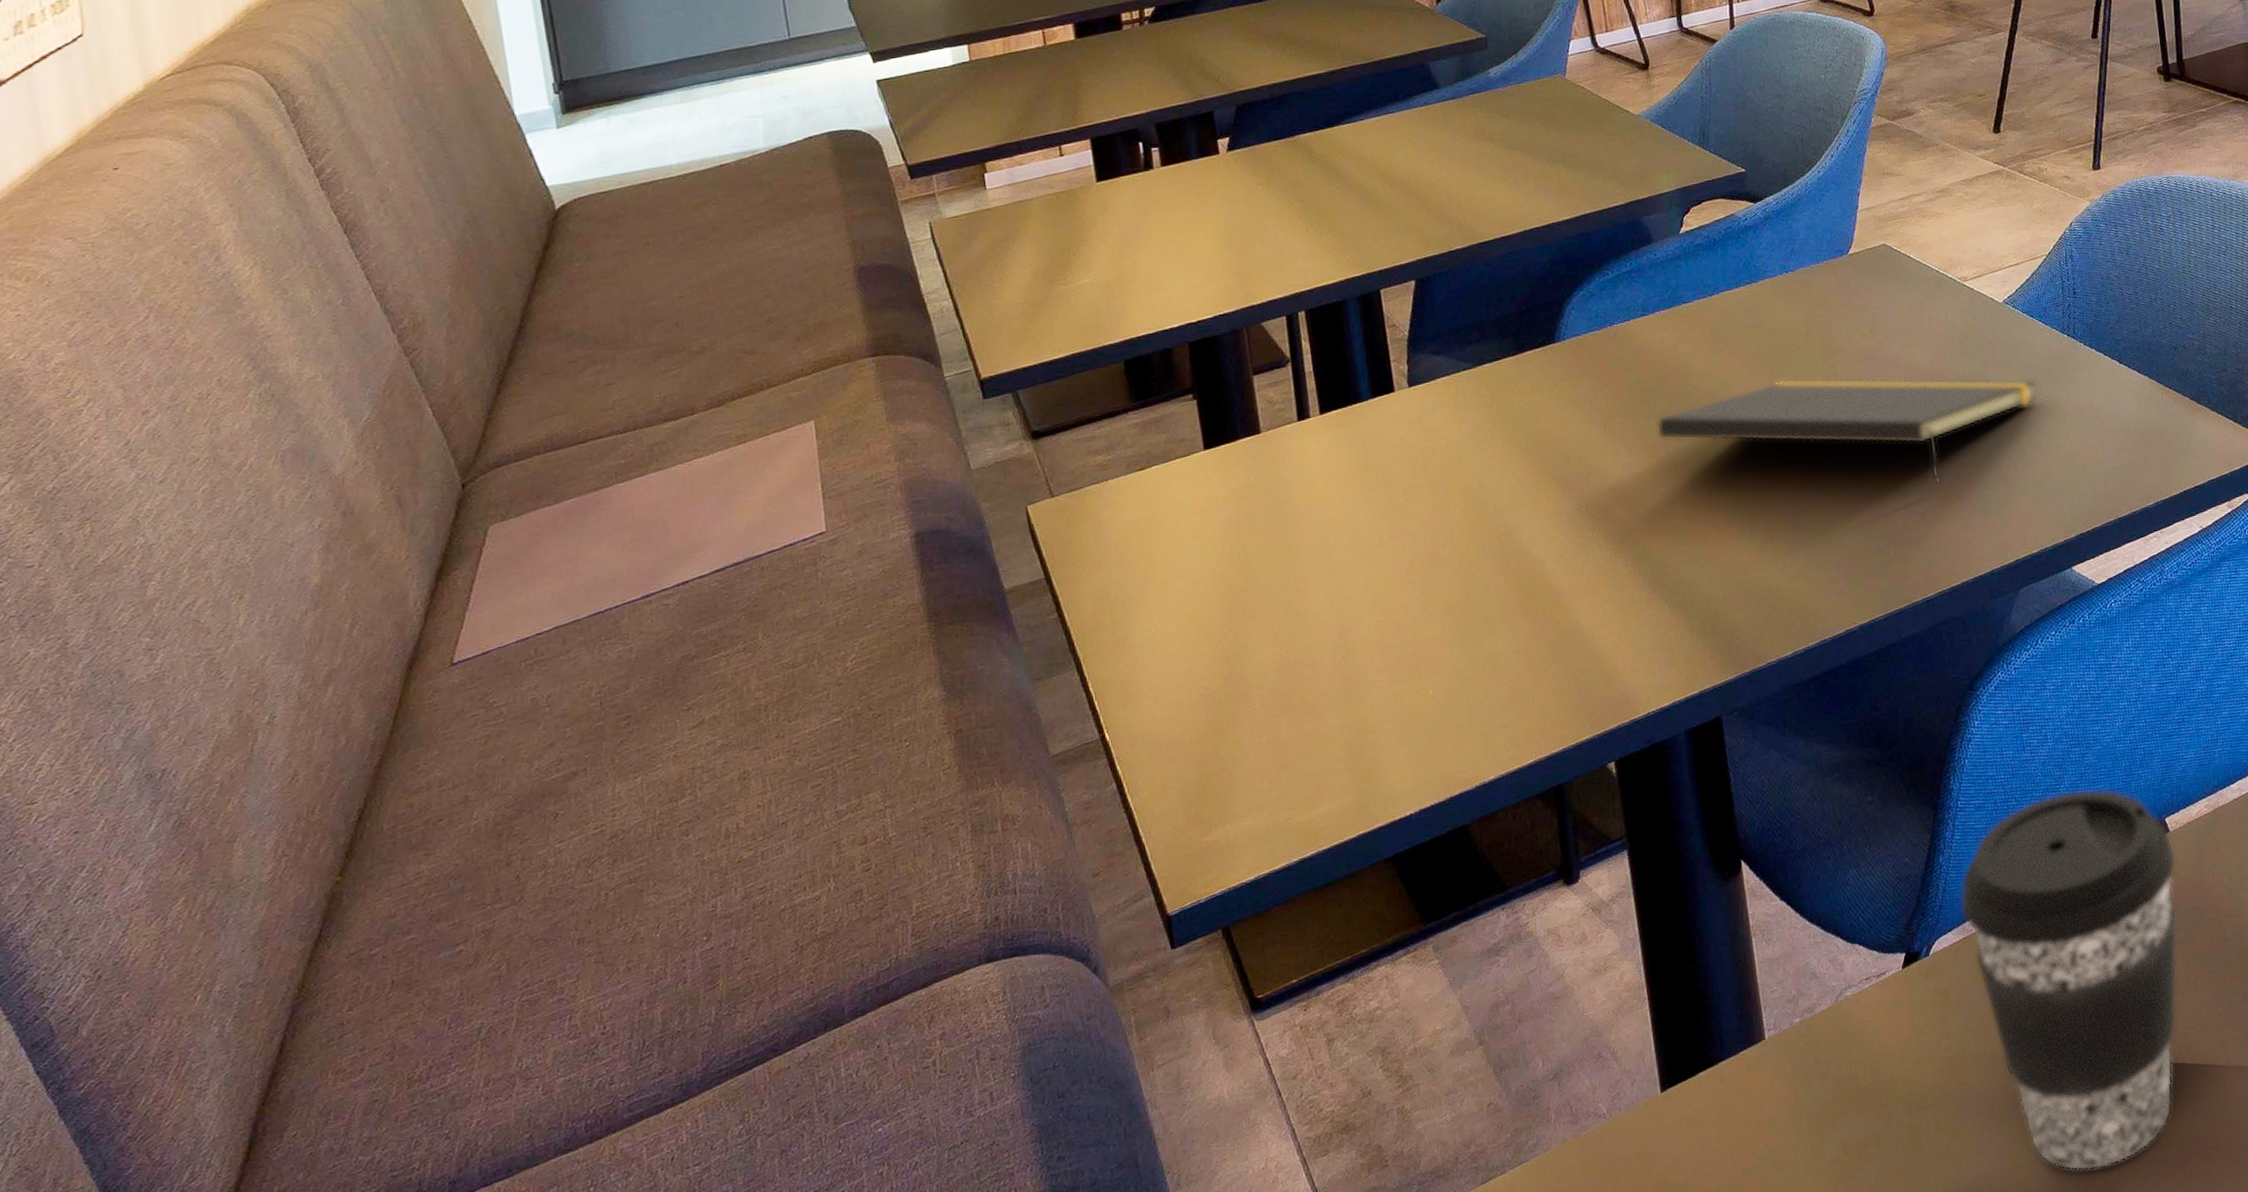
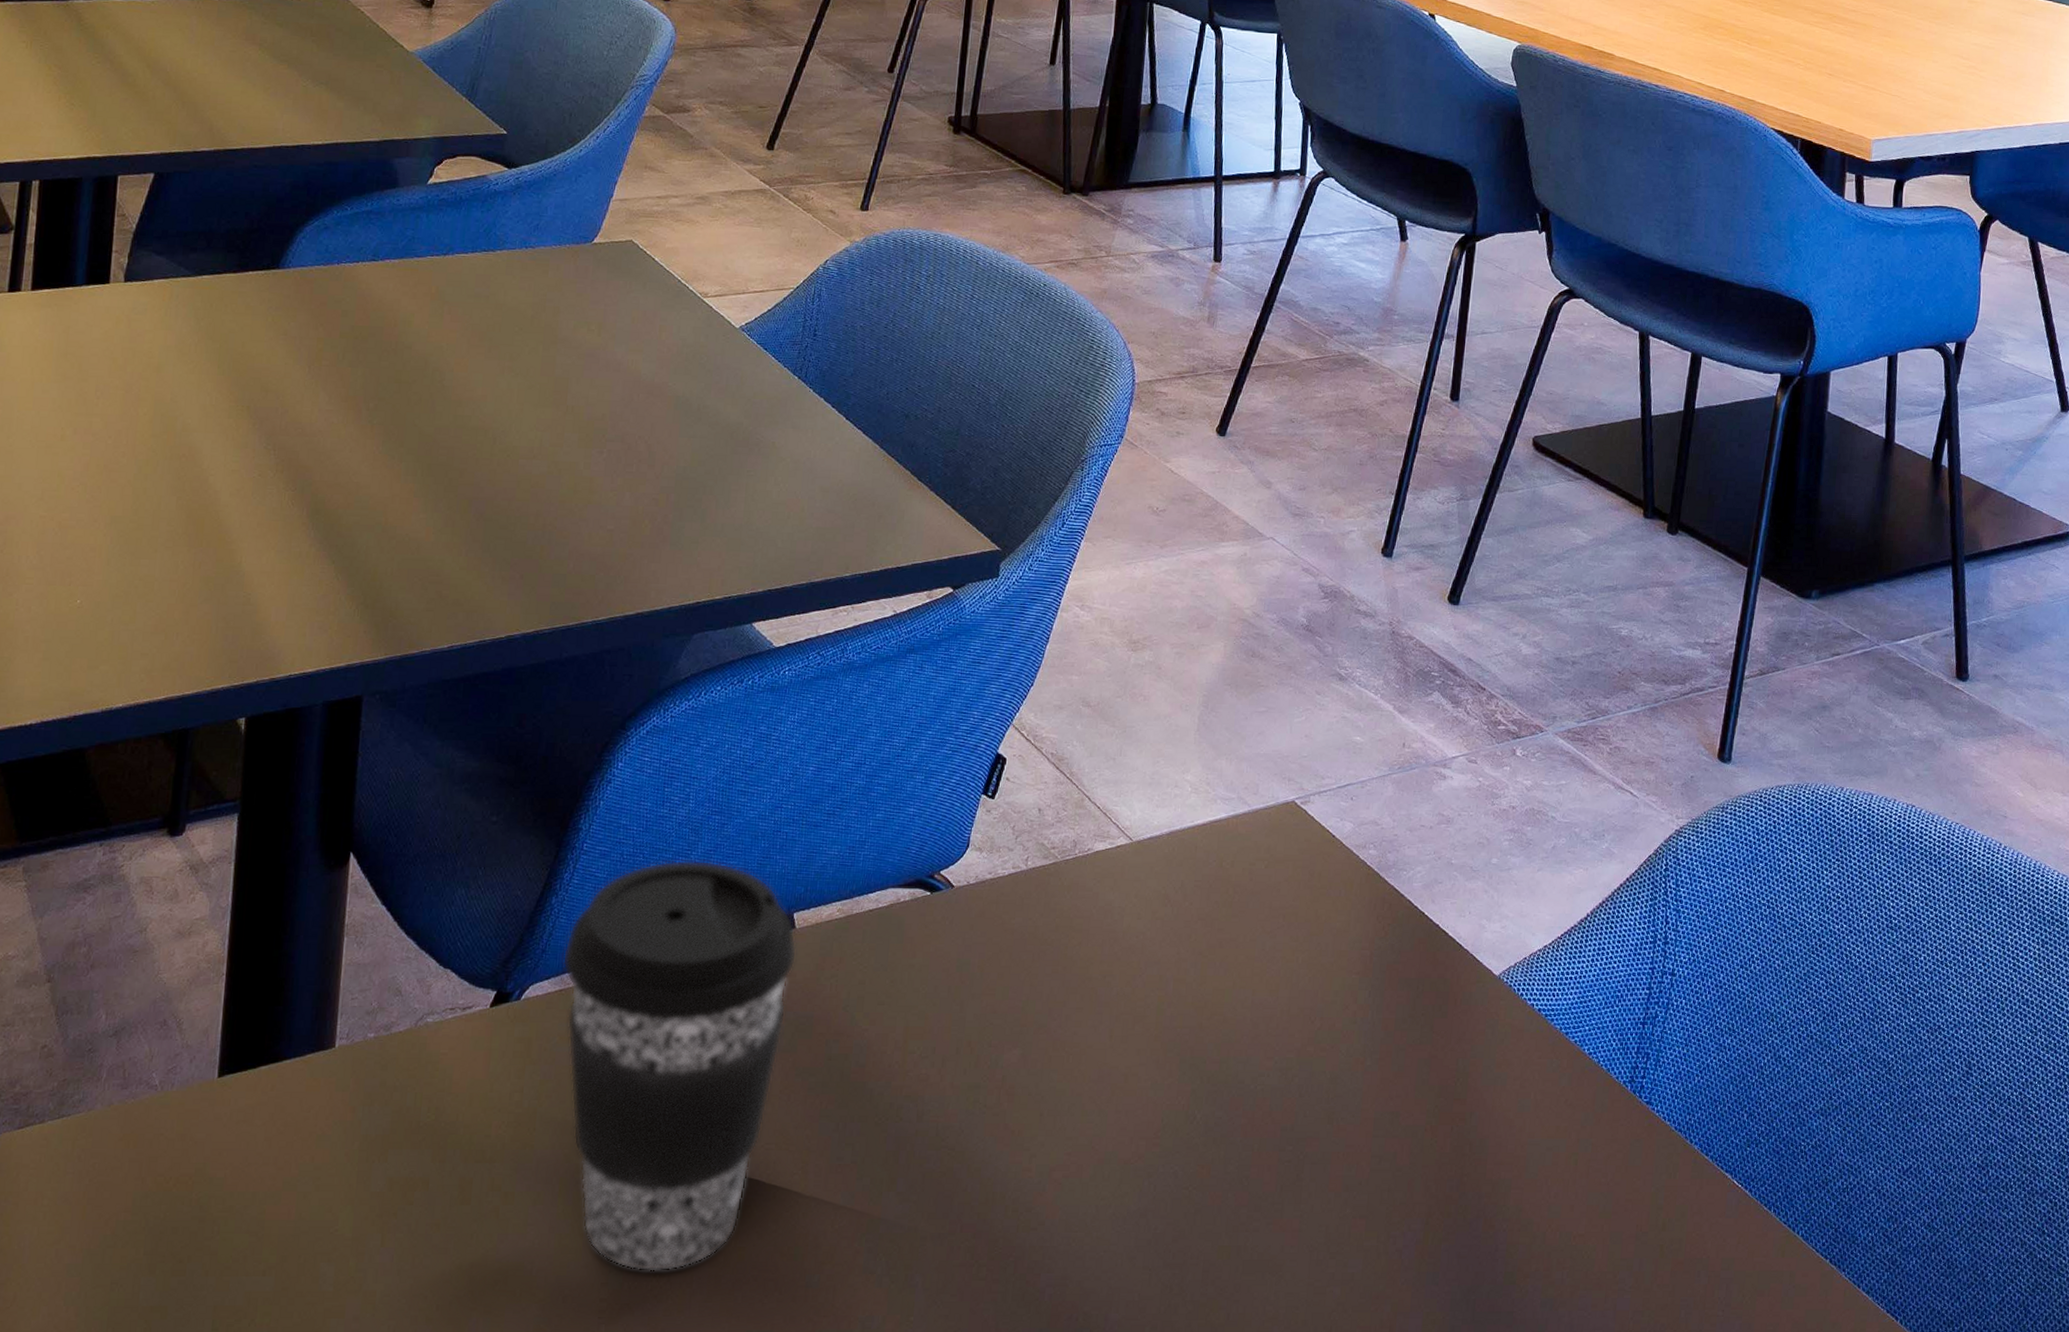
notepad: present [1656,377,2036,483] -> none [361,358,755,502]

